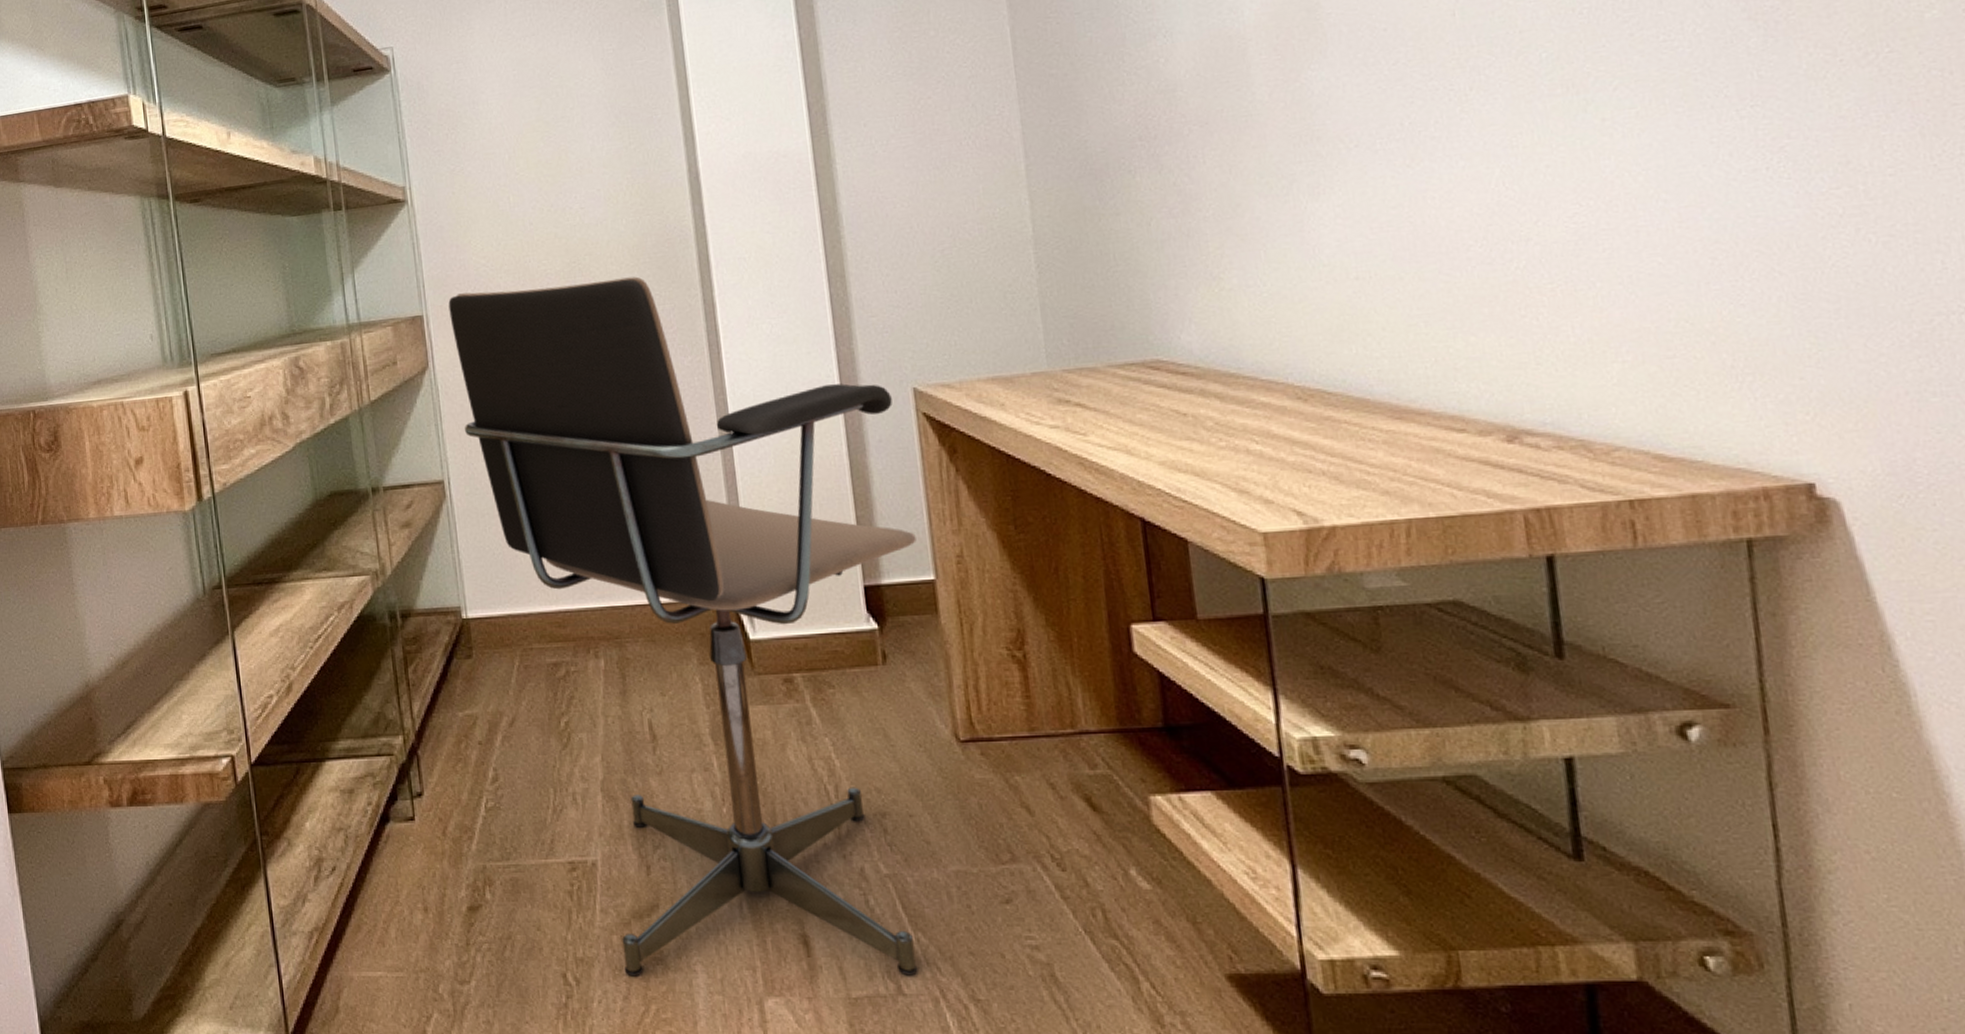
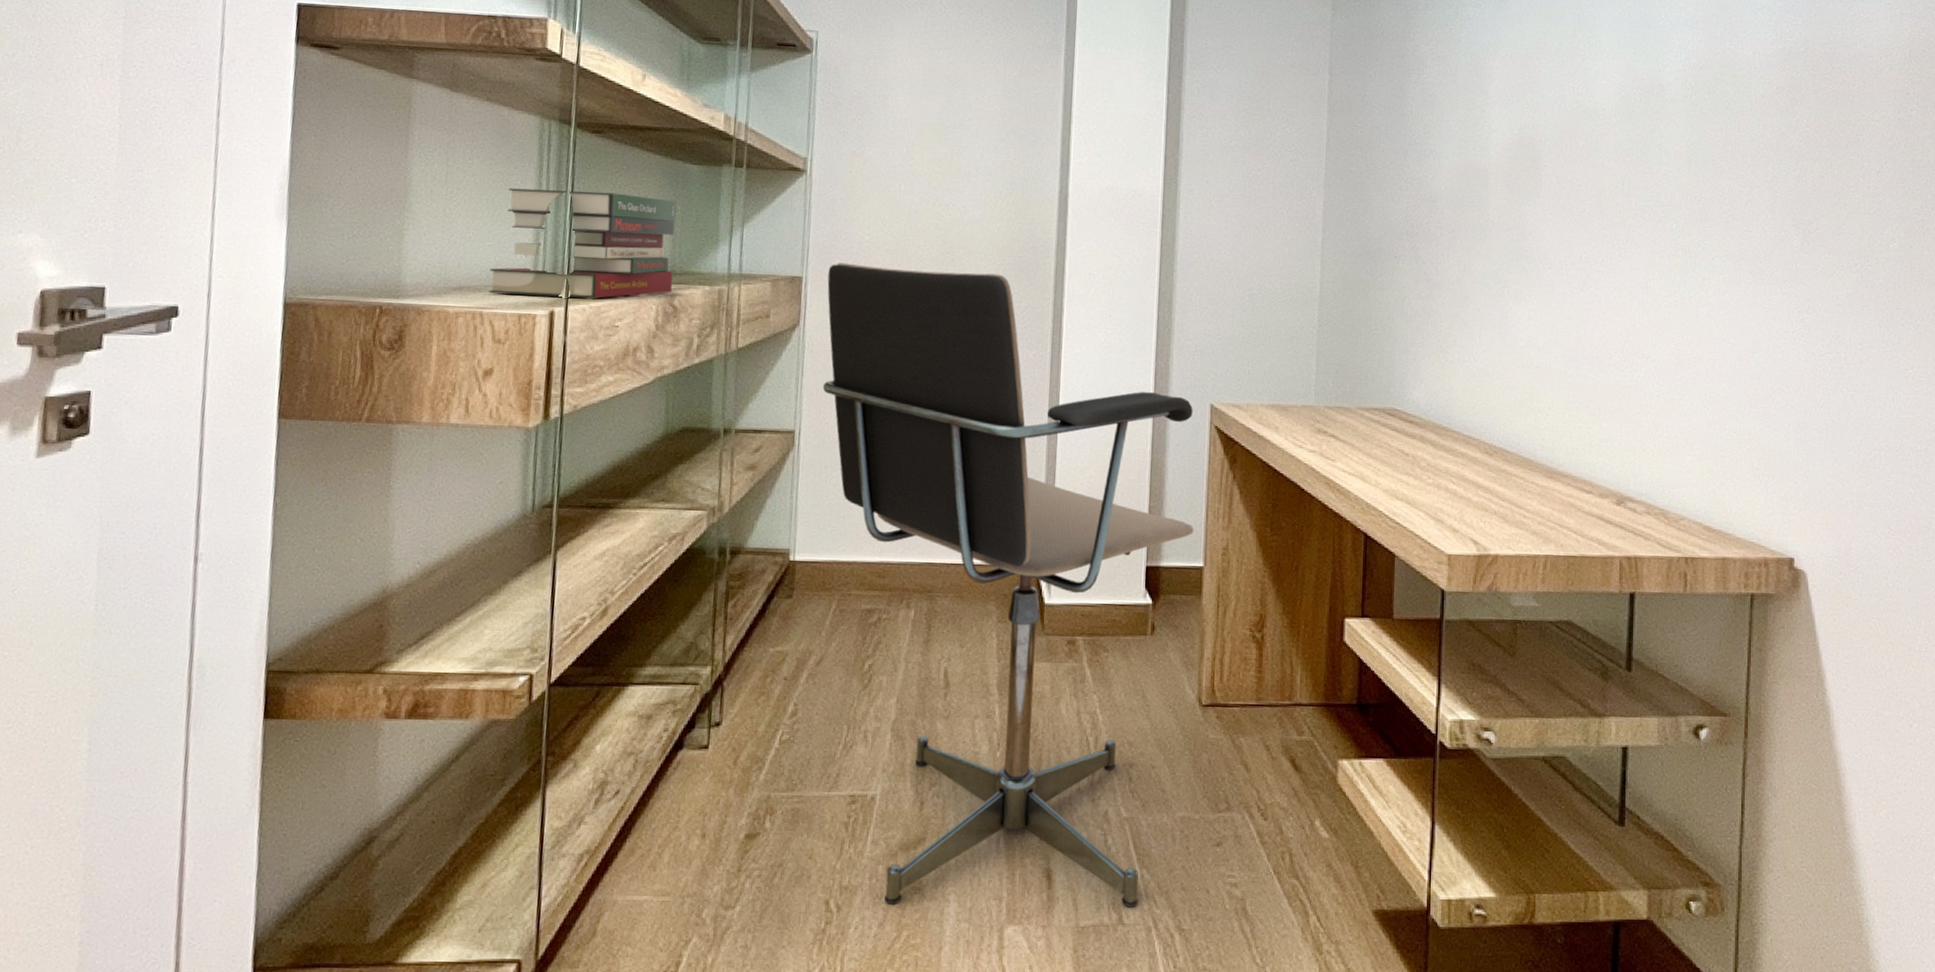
books: none [122,257,296,382] -> present [489,188,677,299]

